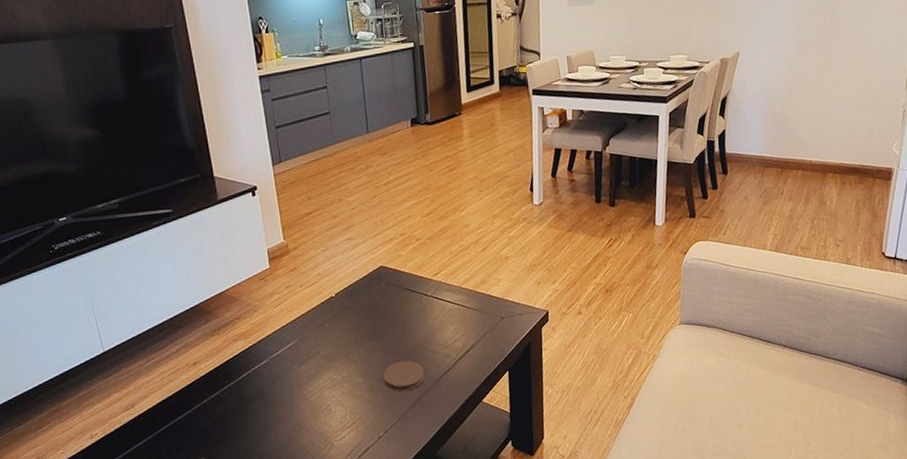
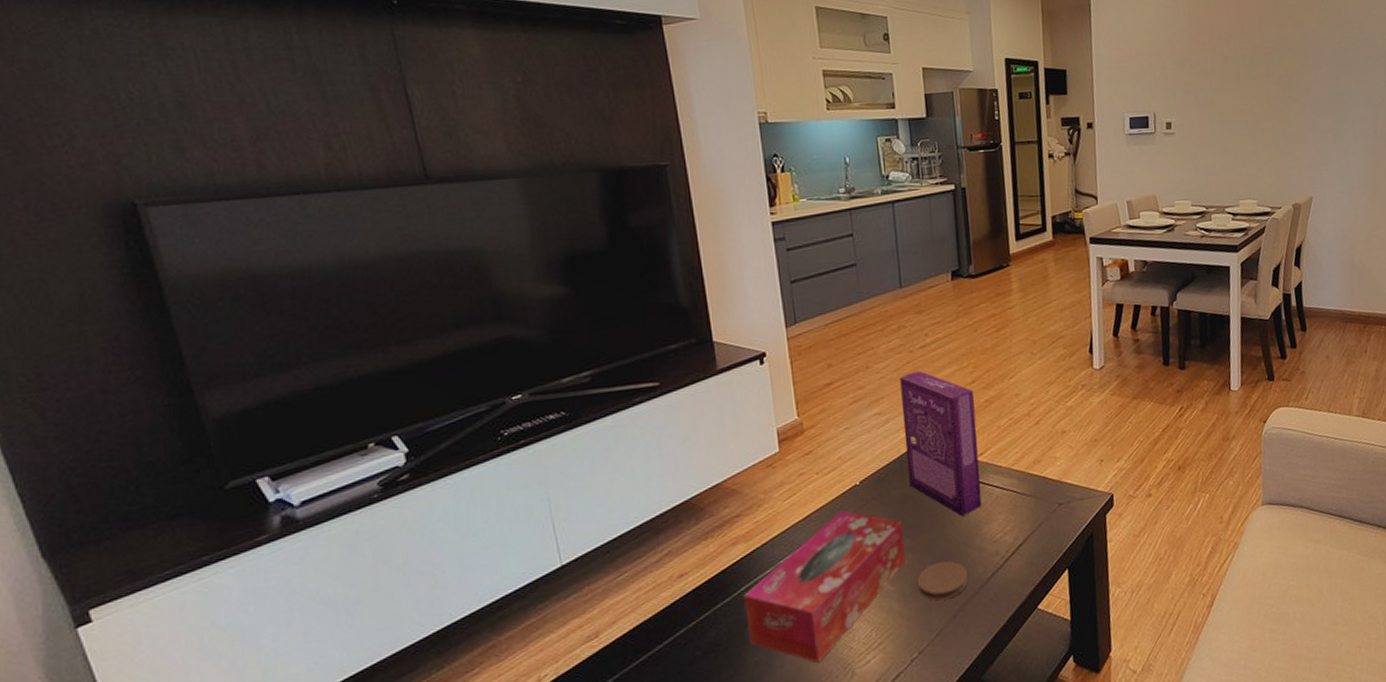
tissue box: none [244,317,373,435] -> present [743,511,905,663]
cereal box: none [367,204,436,325] -> present [900,371,982,516]

